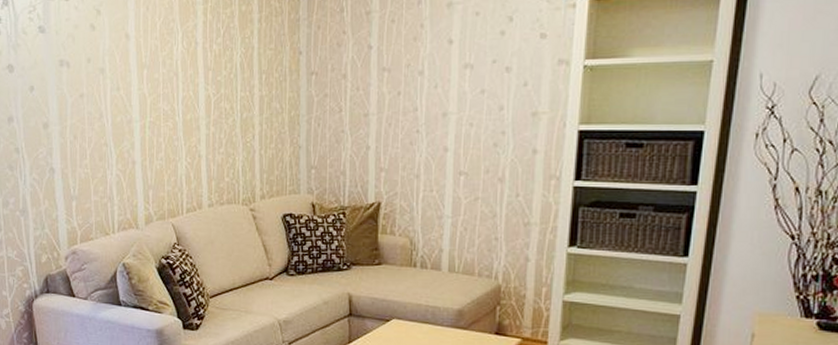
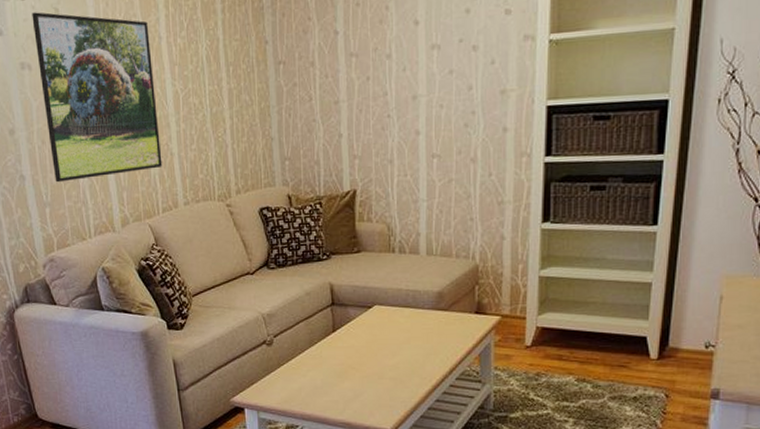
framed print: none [74,12,190,177] -> present [32,12,163,183]

